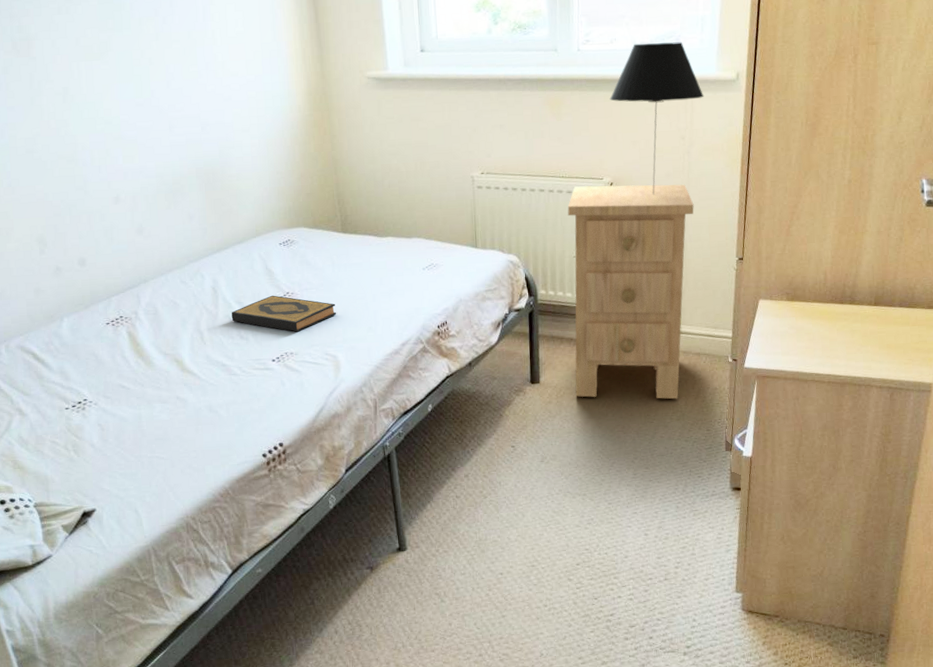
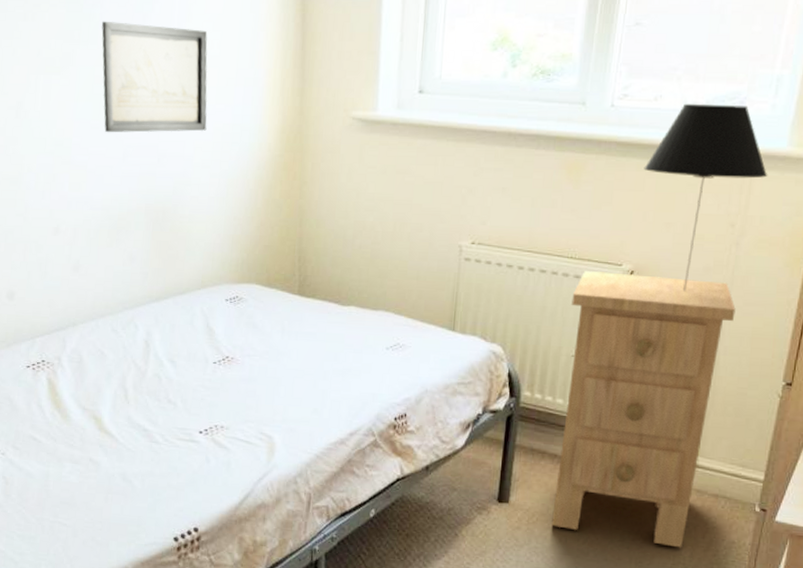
wall art: none [133,9,242,109] -> present [101,21,208,133]
hardback book: present [231,295,336,332] -> none [161,357,280,403]

